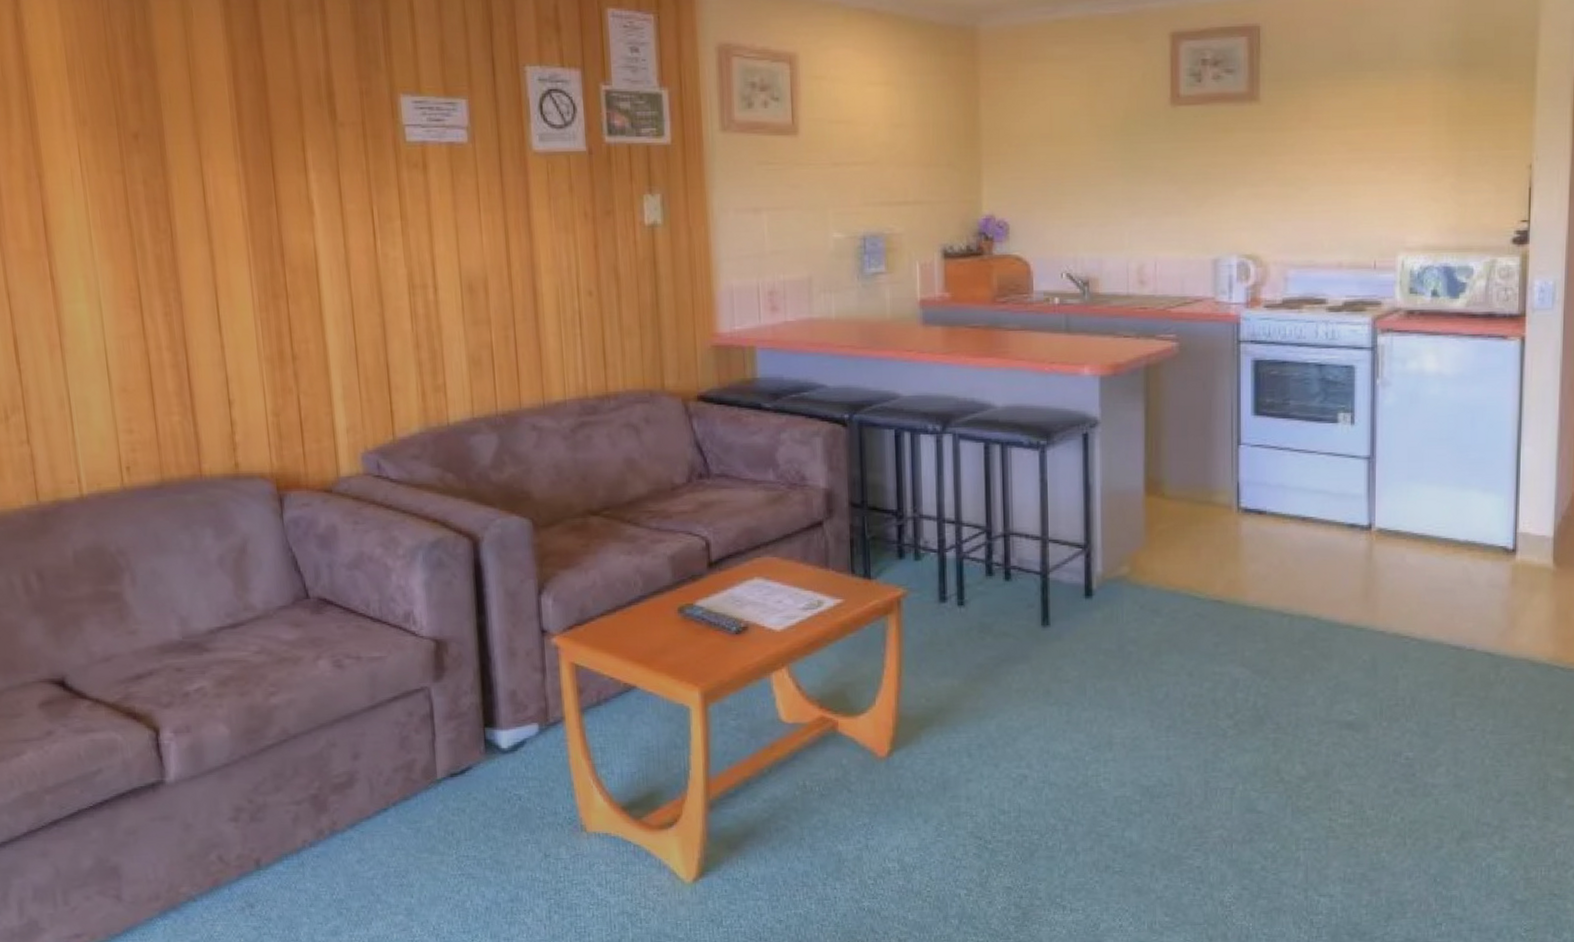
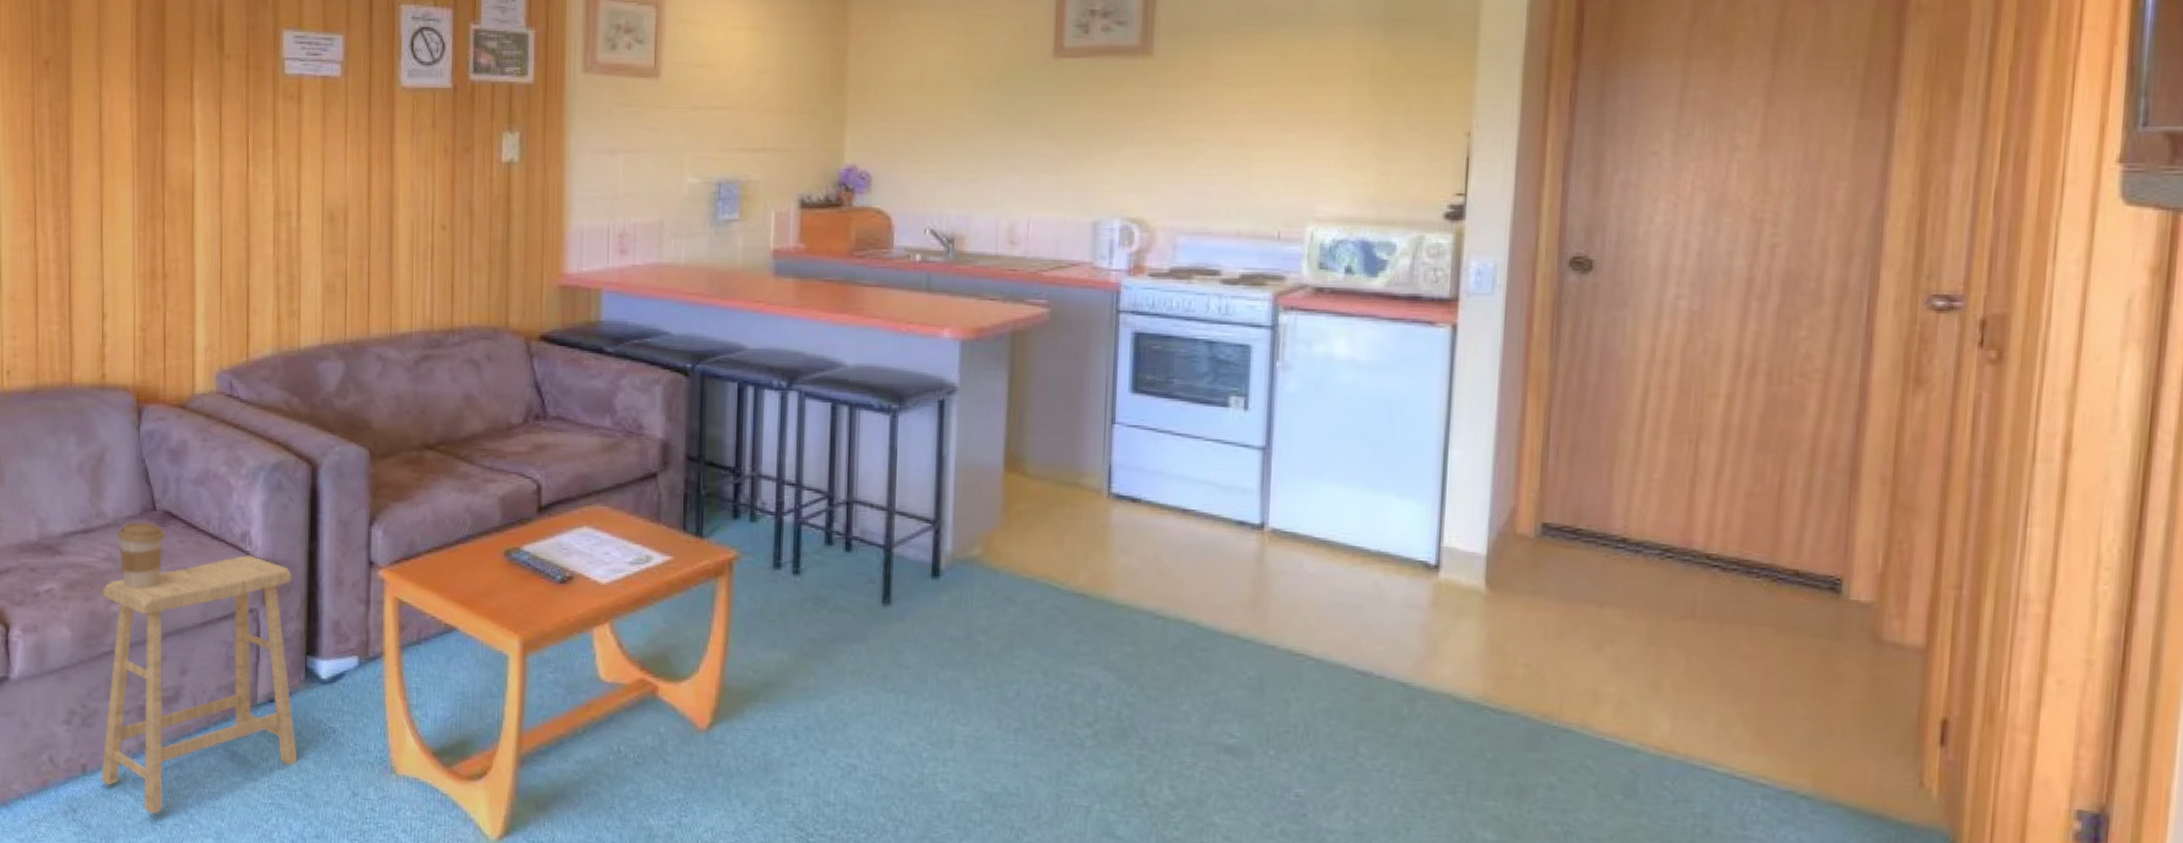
footstool: none [259,634,485,900] -> present [101,554,298,815]
coffee cup: none [269,611,322,679] -> present [117,521,165,589]

